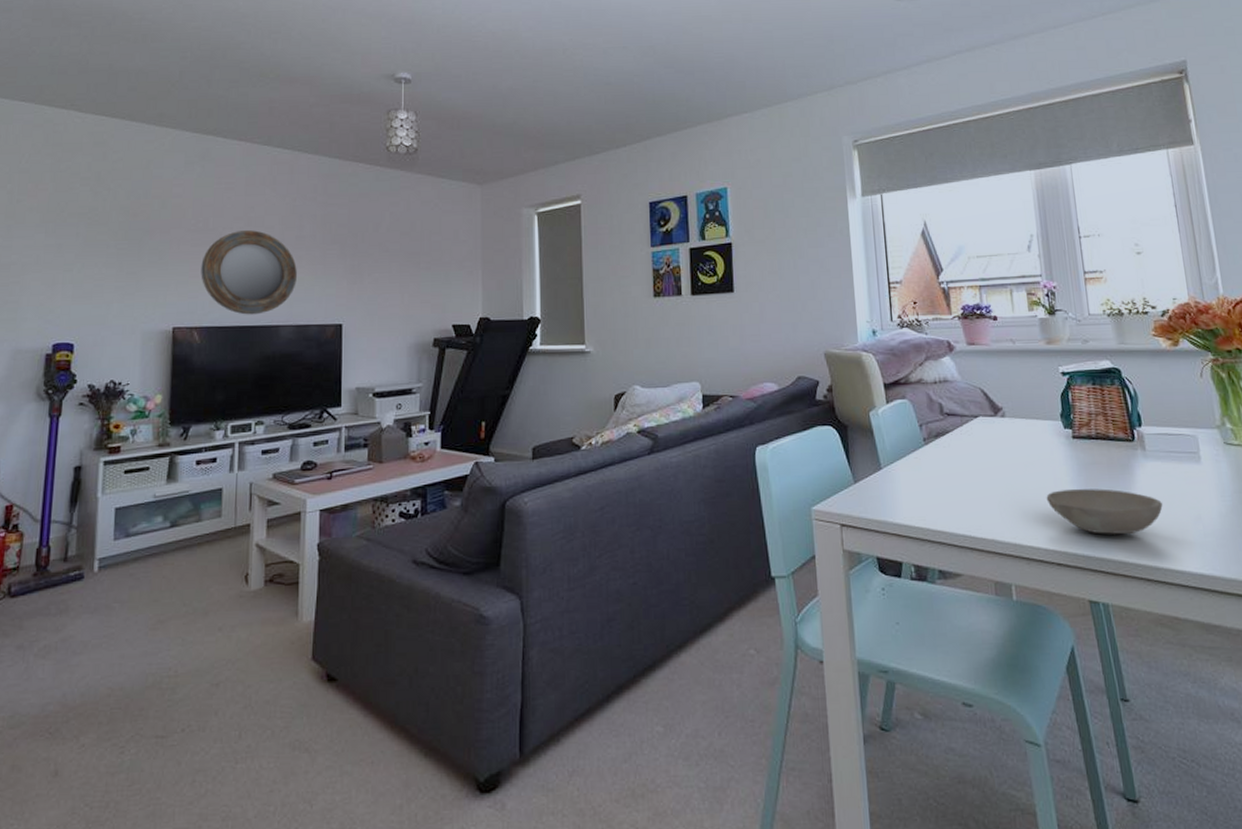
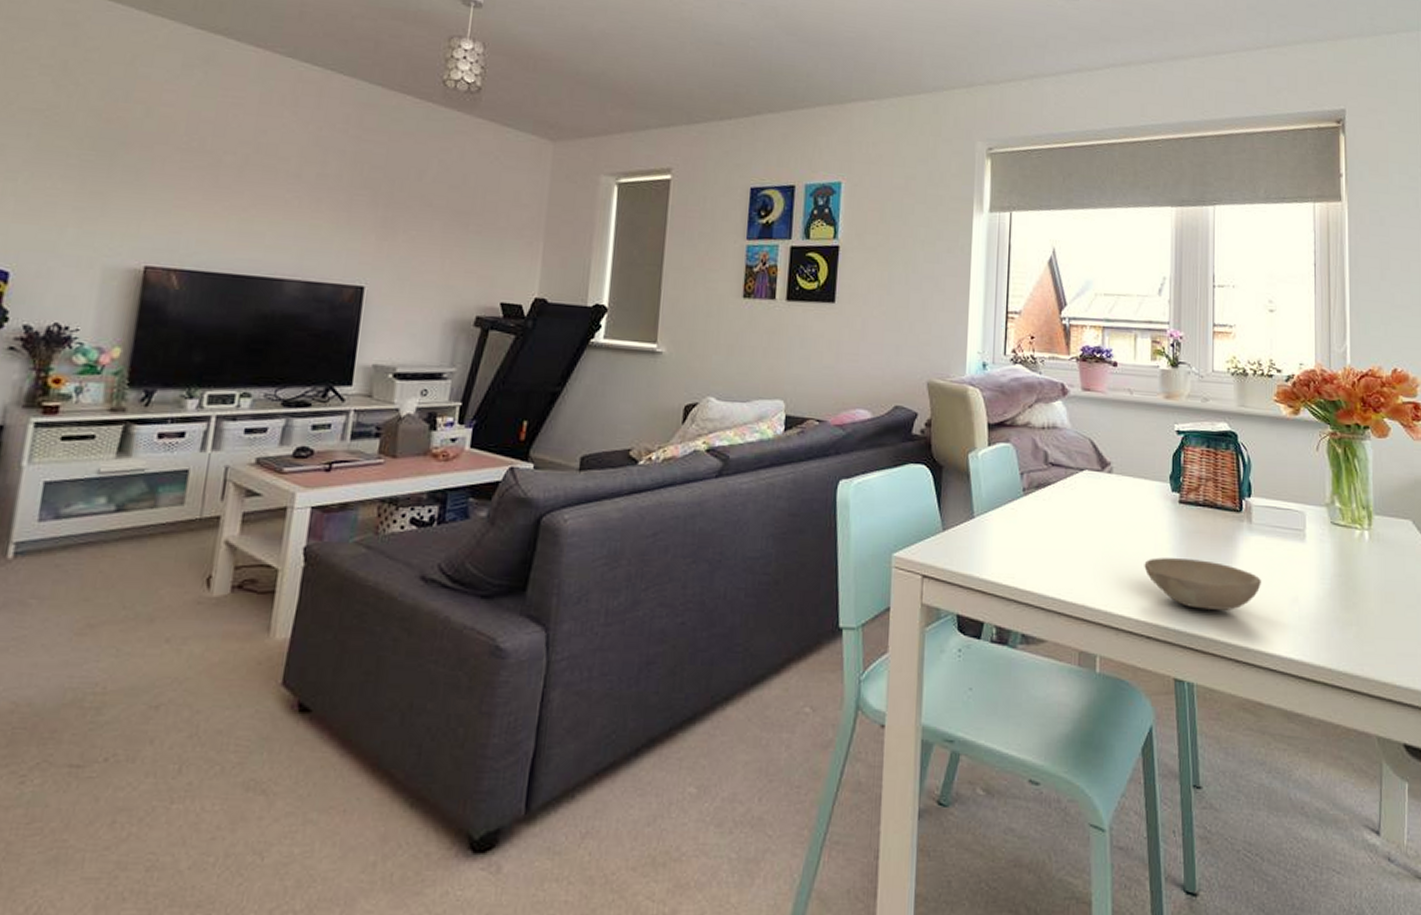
home mirror: present [201,230,297,315] -> none [188,157,314,263]

